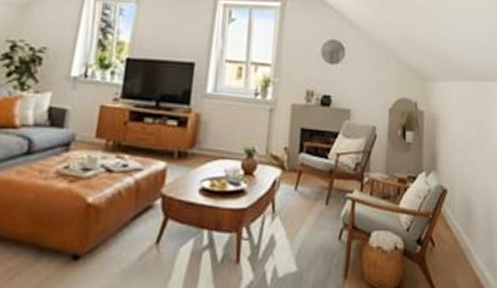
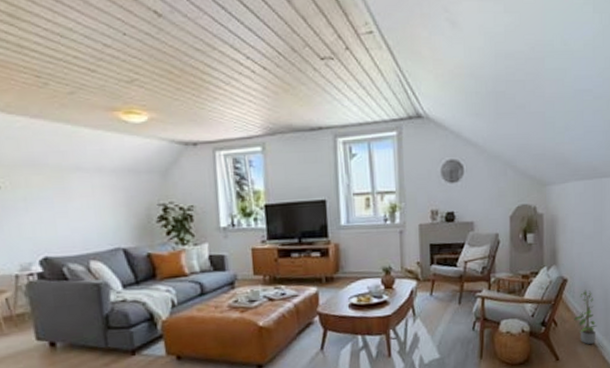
potted plant: none [454,205,478,276] -> present [574,290,597,345]

